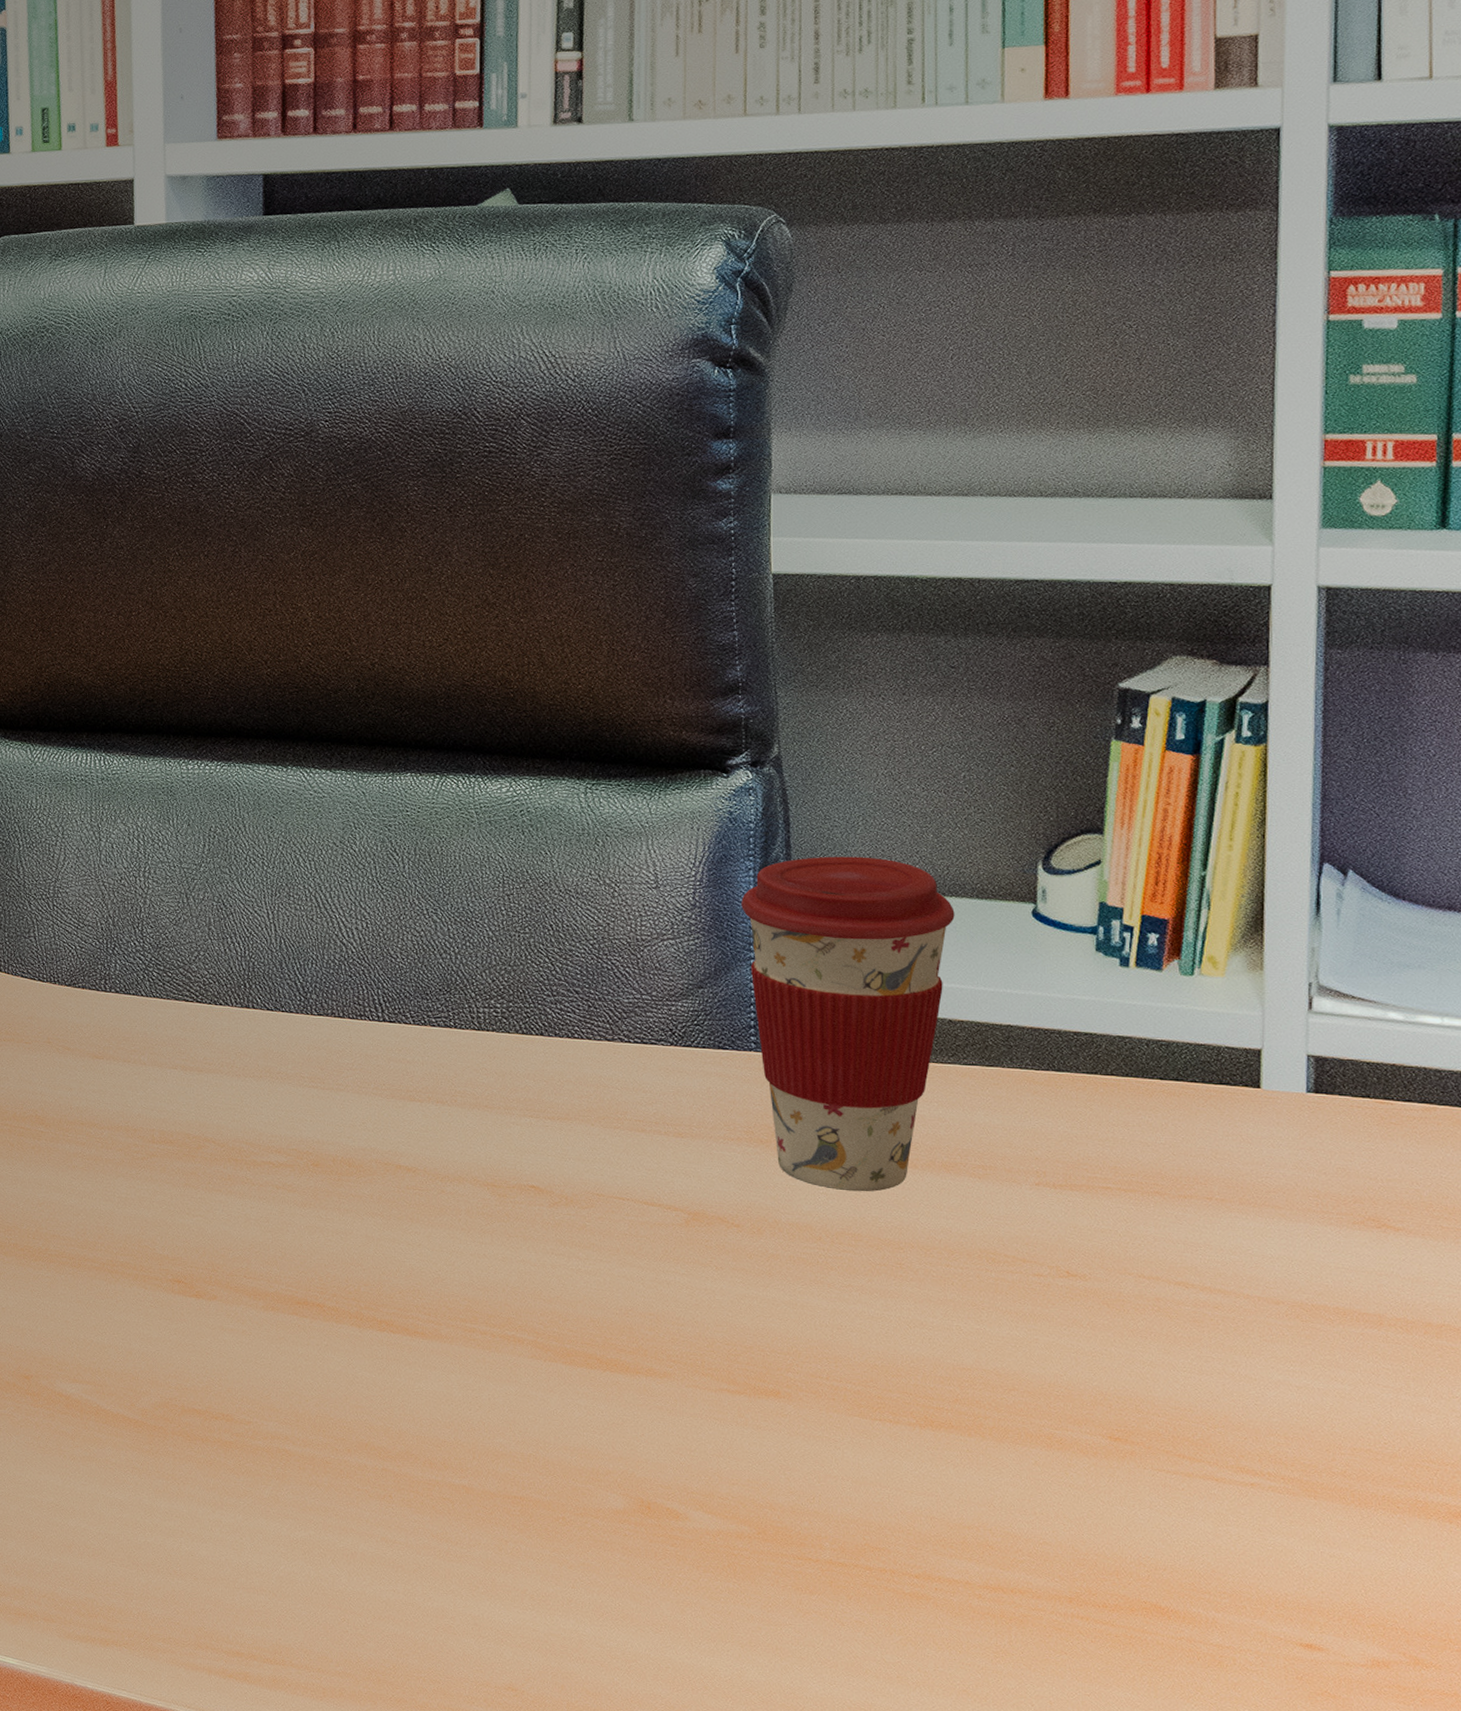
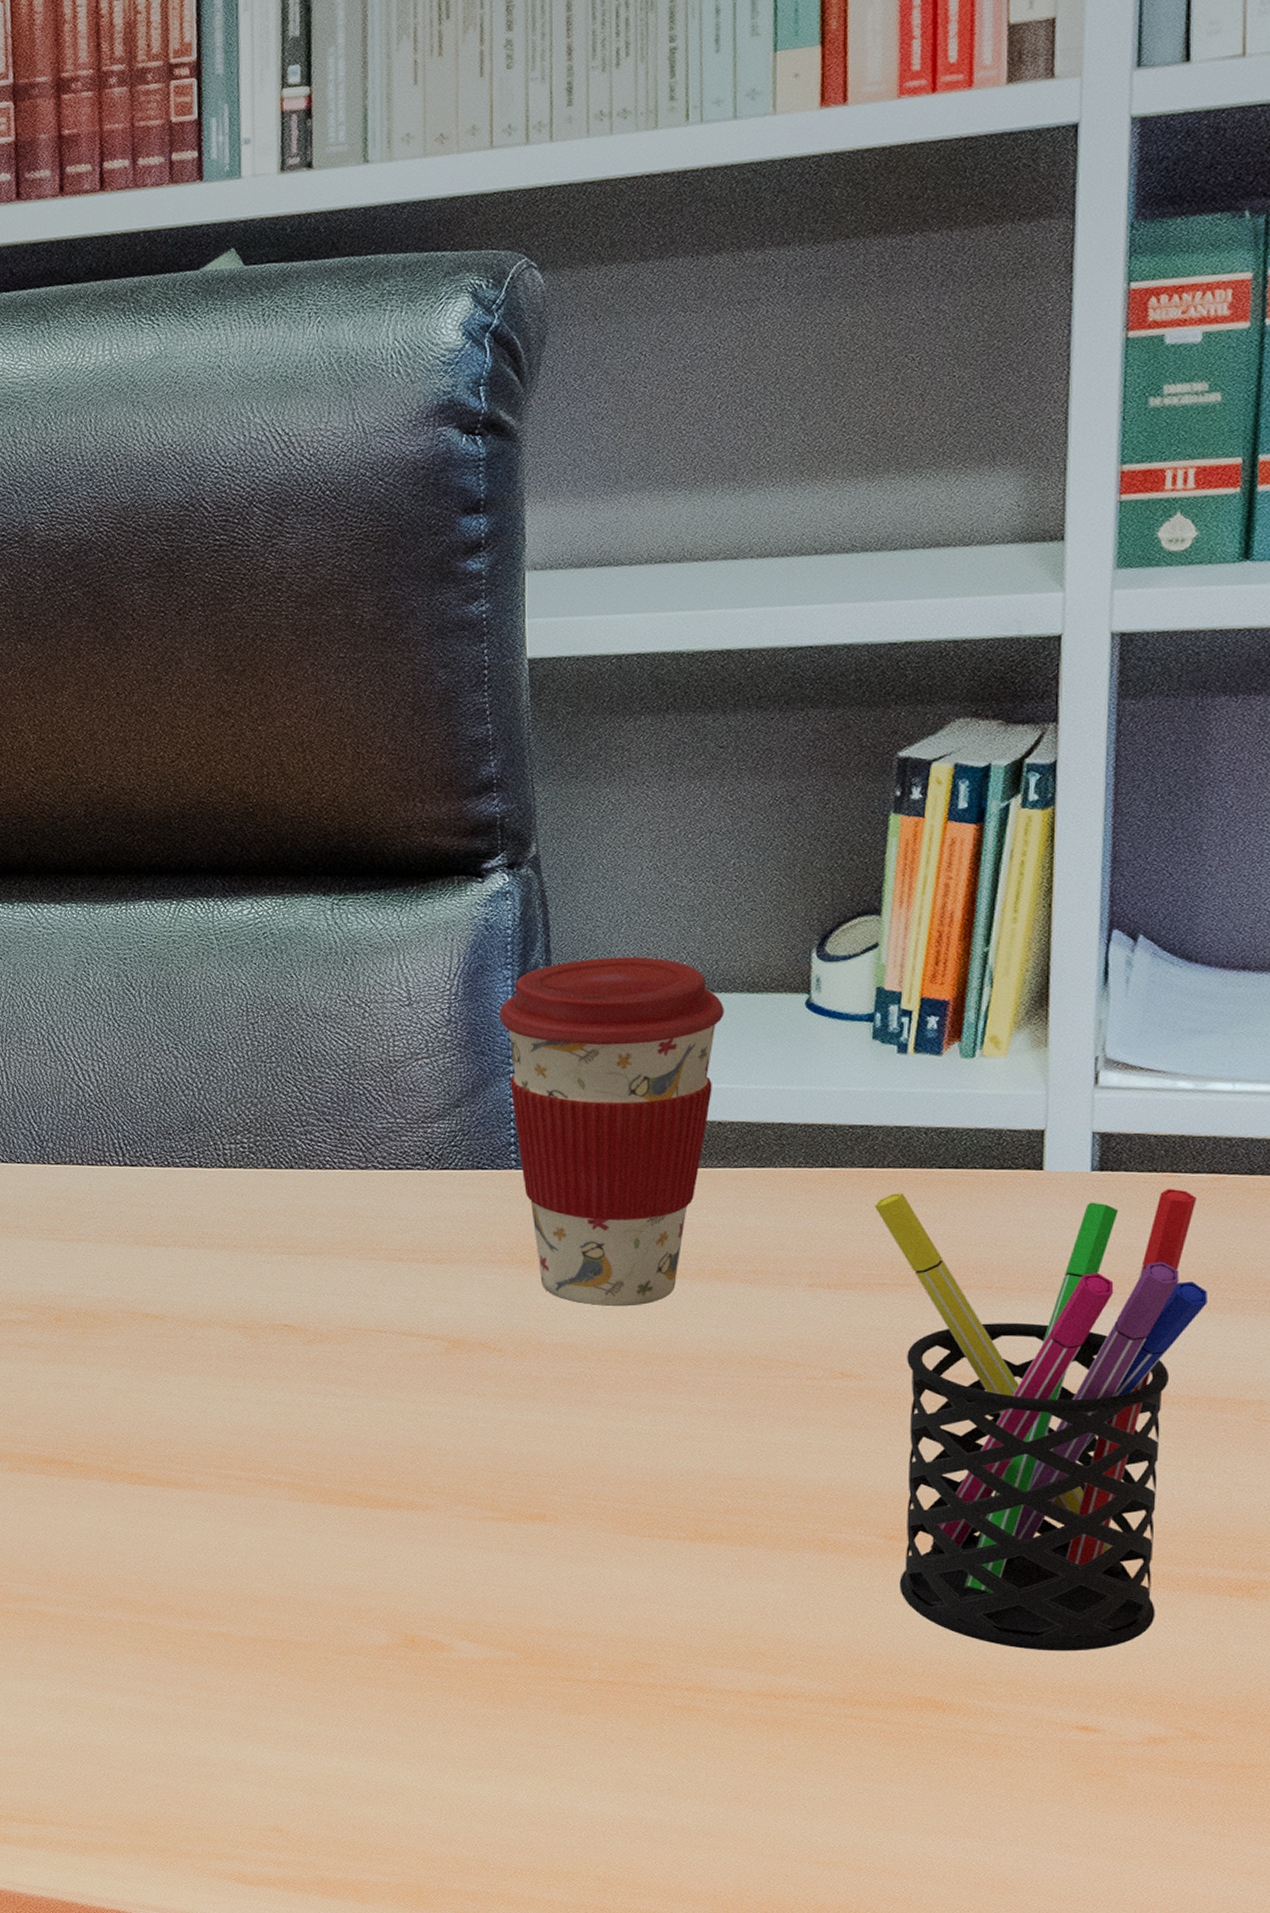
pen holder: none [1098,1100,1421,1567] -> present [874,1188,1207,1651]

